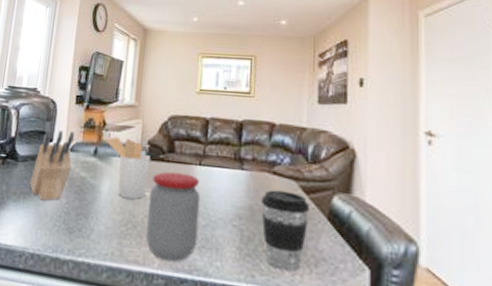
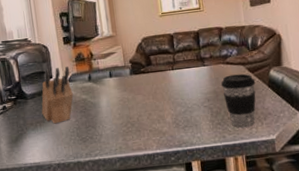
utensil holder: present [106,136,150,200] -> none [96,62,136,107]
jar: present [146,171,201,262] -> none [139,78,181,143]

